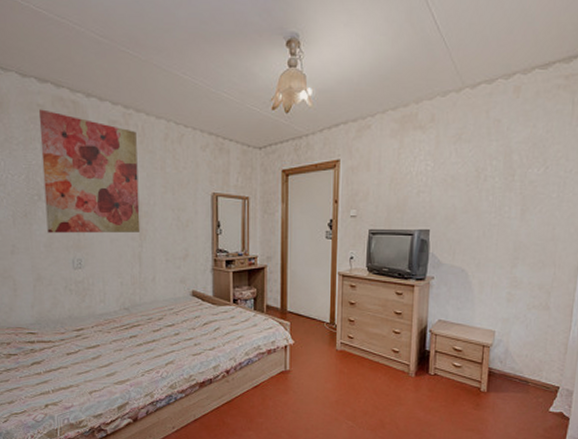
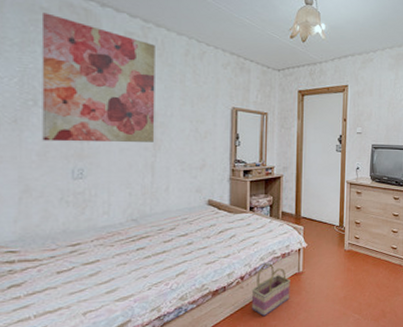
basket: none [237,359,277,413] -> present [251,263,290,317]

